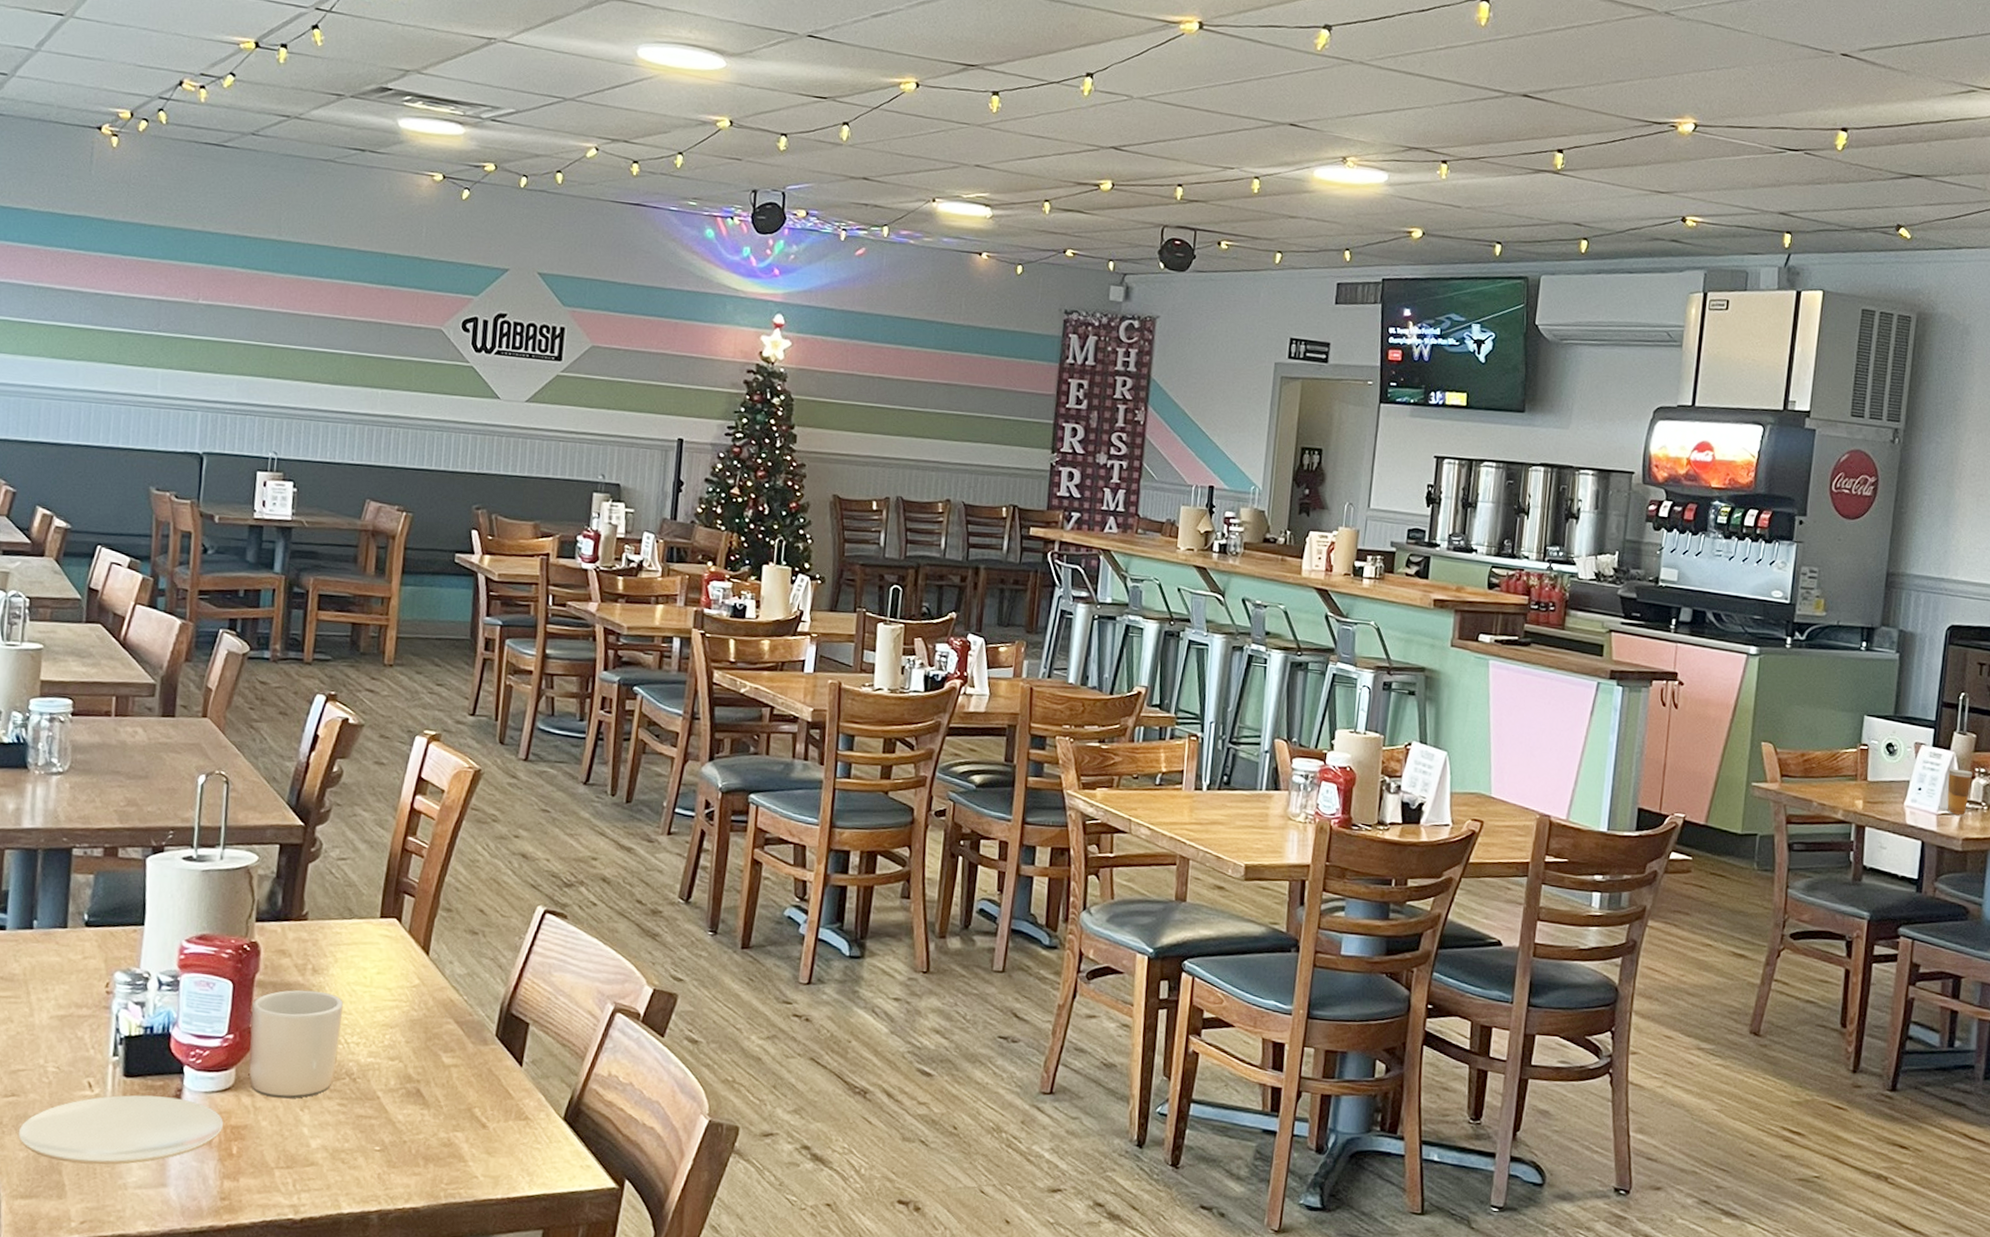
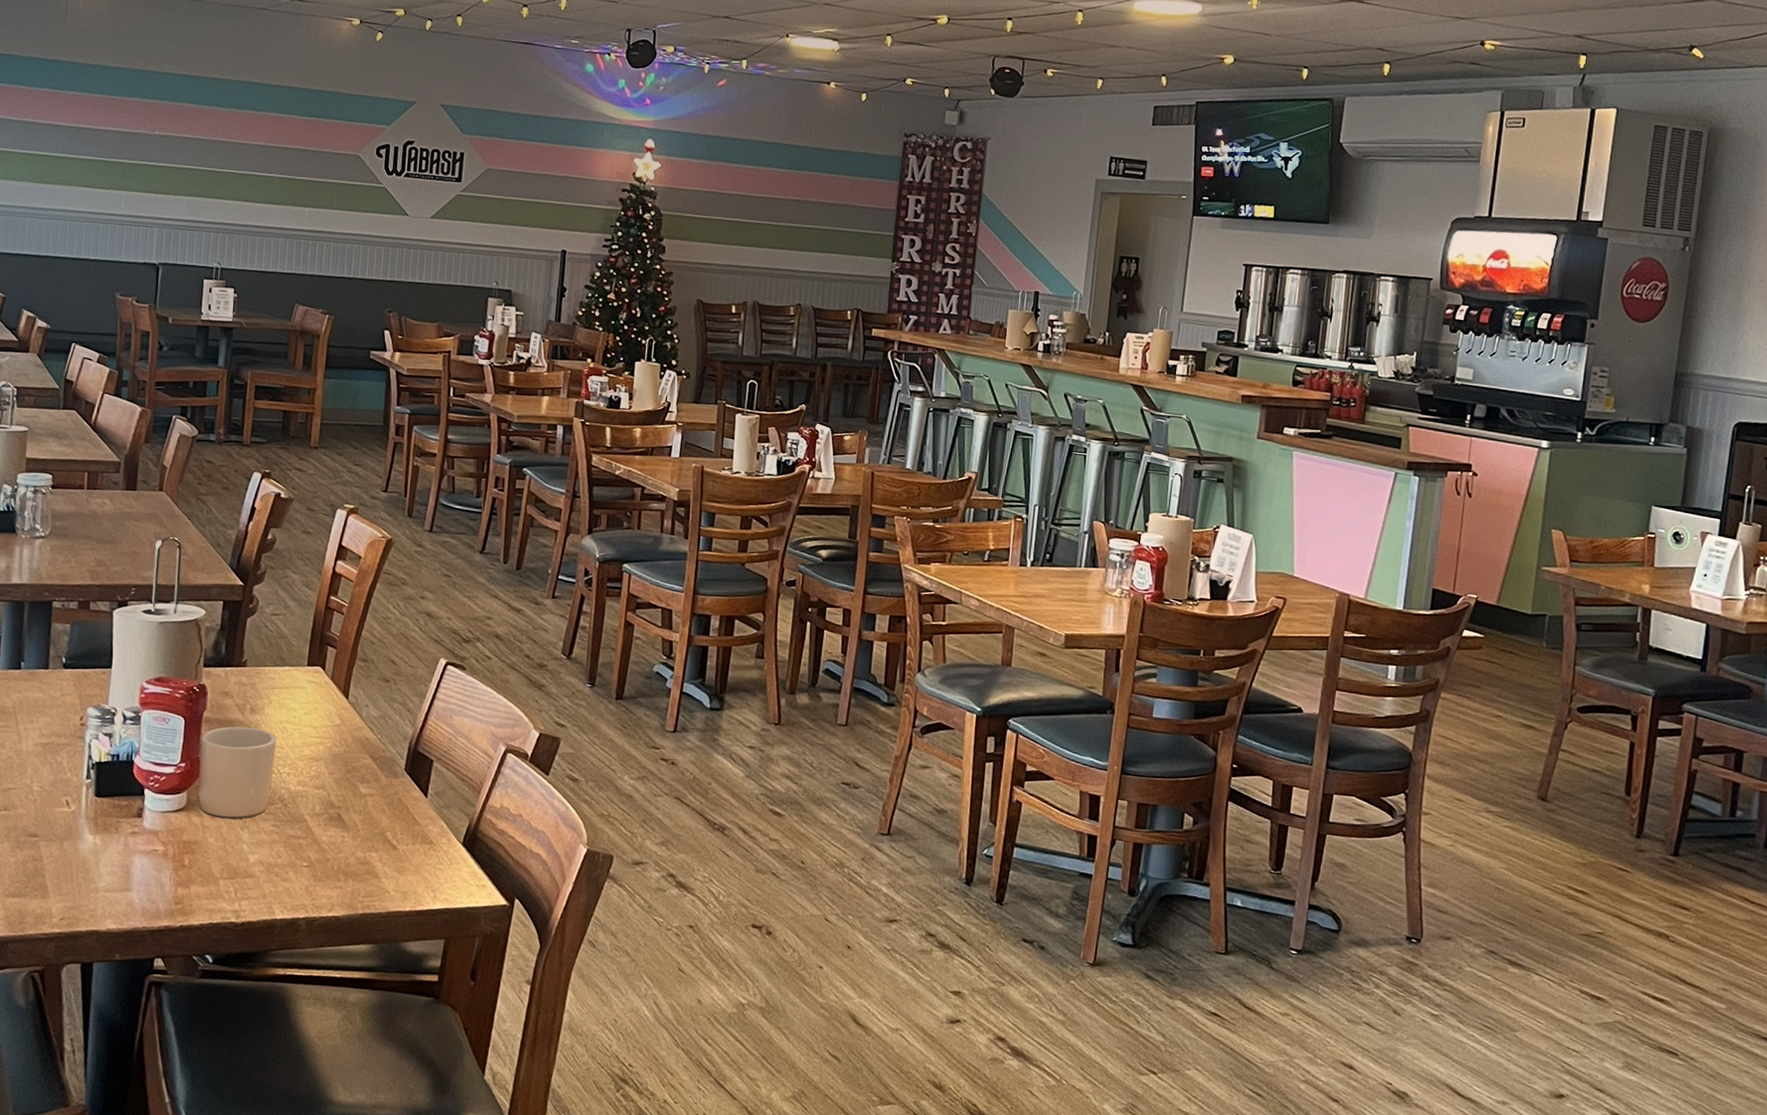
plate: present [18,1095,224,1165] -> none [9,812,178,871]
beverage cup: present [1947,768,1972,816] -> none [1731,556,1757,601]

